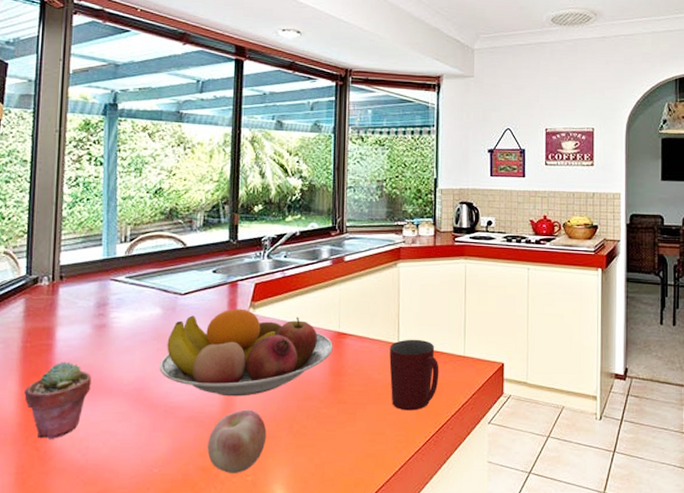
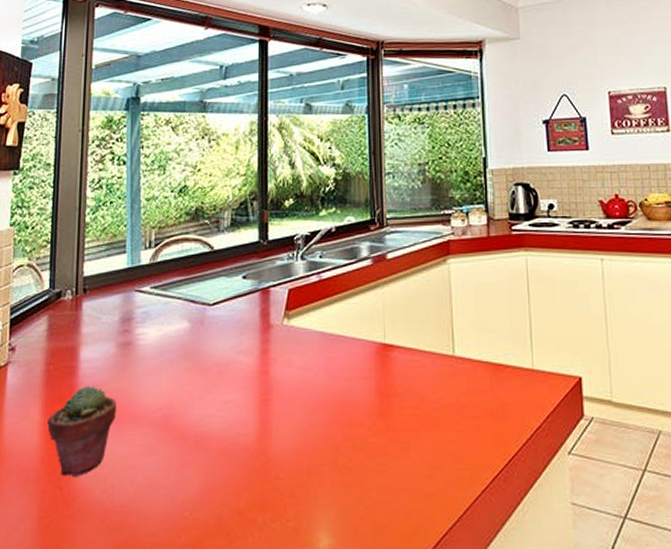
fruit bowl: present [159,308,333,397] -> none [188,319,379,424]
apple: present [207,409,267,473] -> none [242,439,308,517]
mug: present [389,339,439,411] -> none [444,349,505,439]

